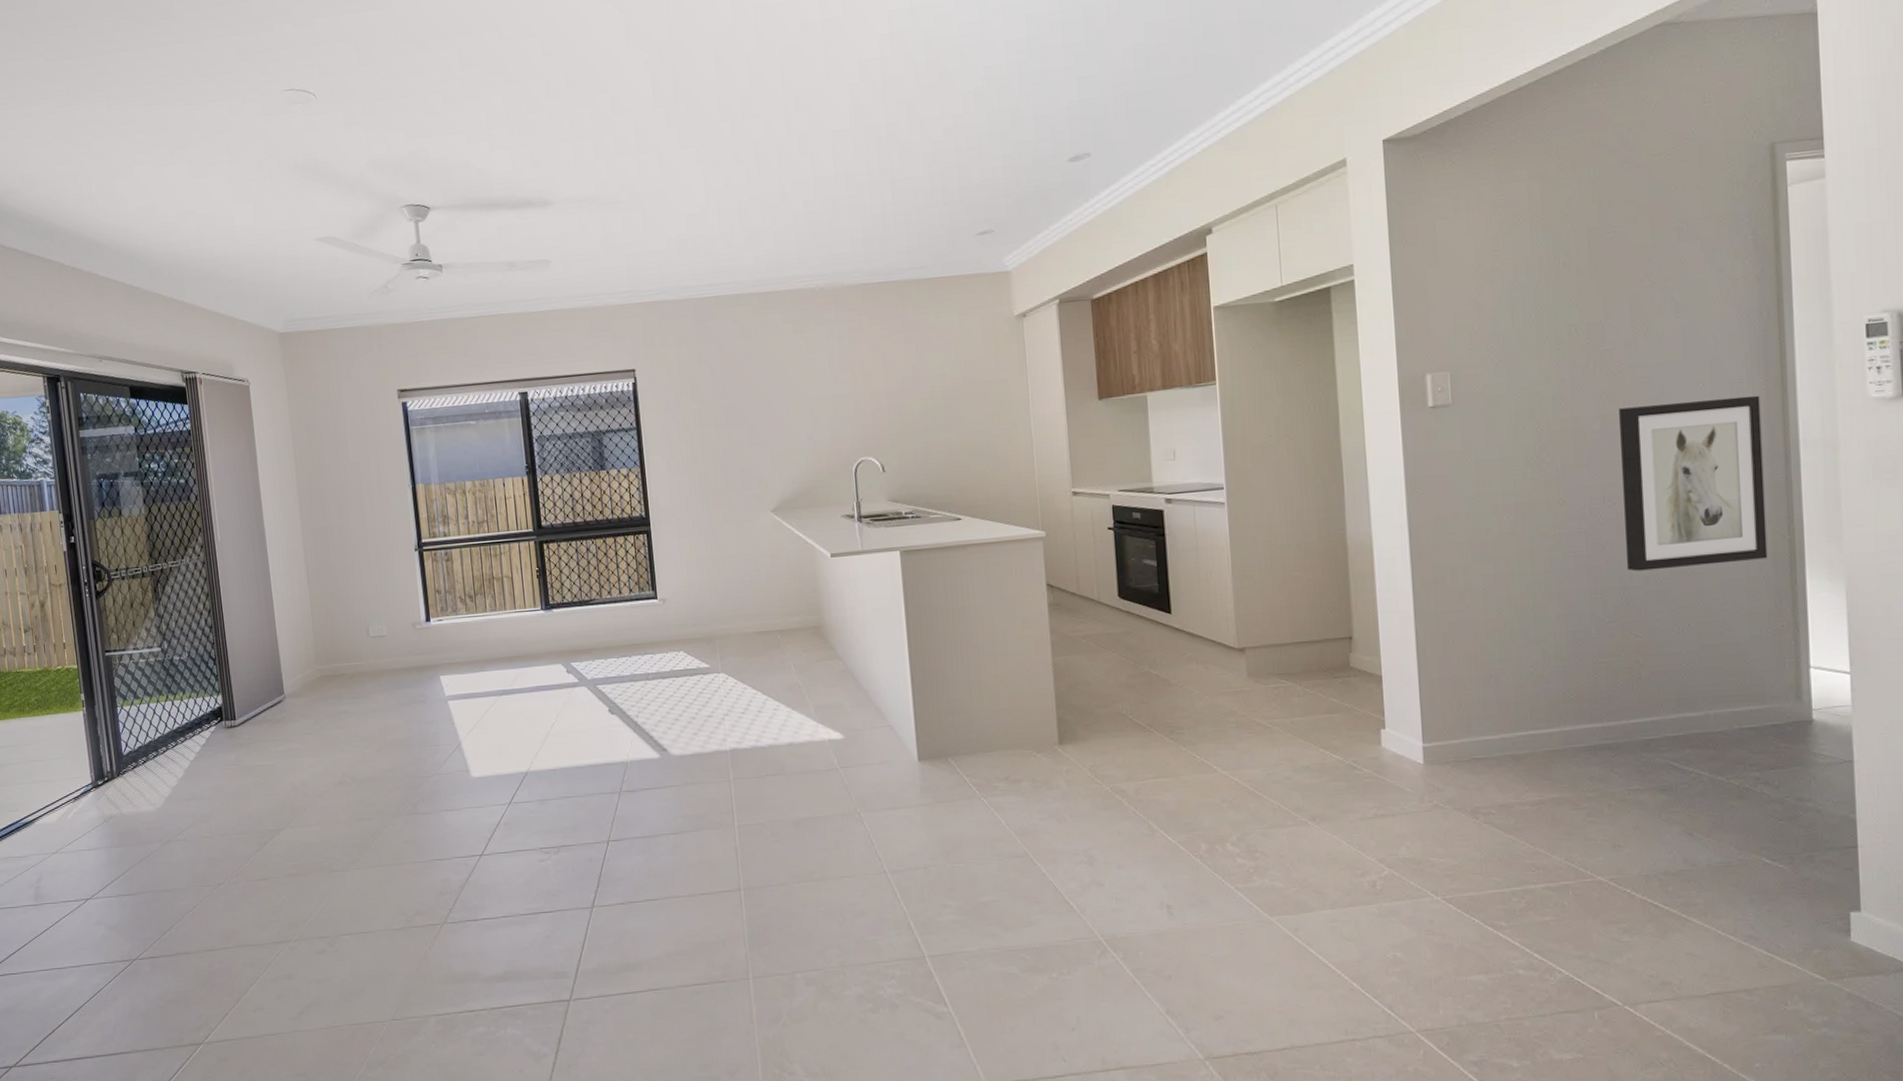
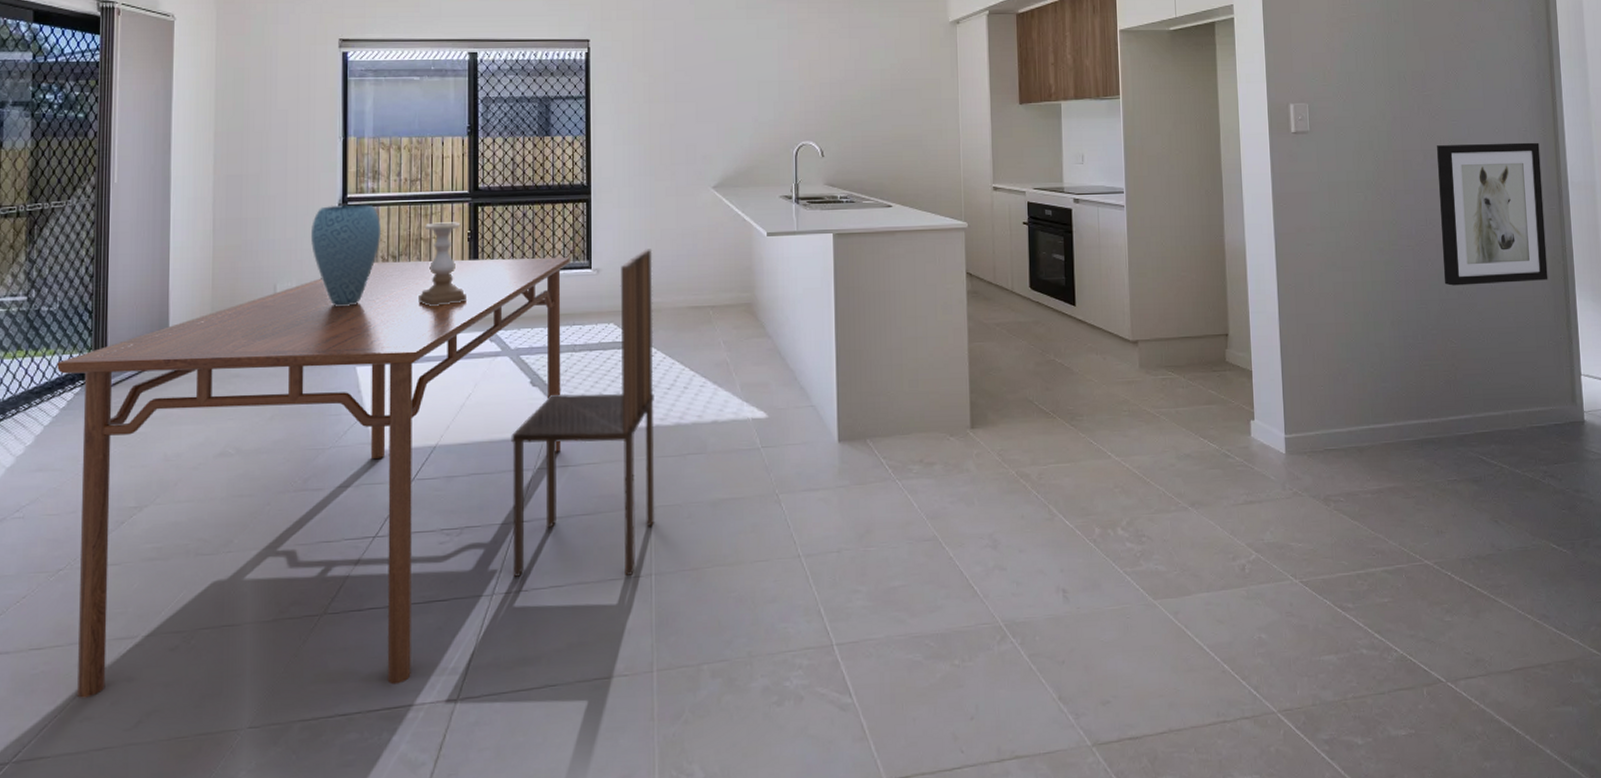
dining table: none [193,589,644,992] -> present [57,258,570,698]
vase: none [393,548,457,645] -> present [311,204,380,306]
candle holder: none [495,560,543,642] -> present [418,222,468,306]
dining chair: none [595,576,740,891] -> present [511,249,655,577]

